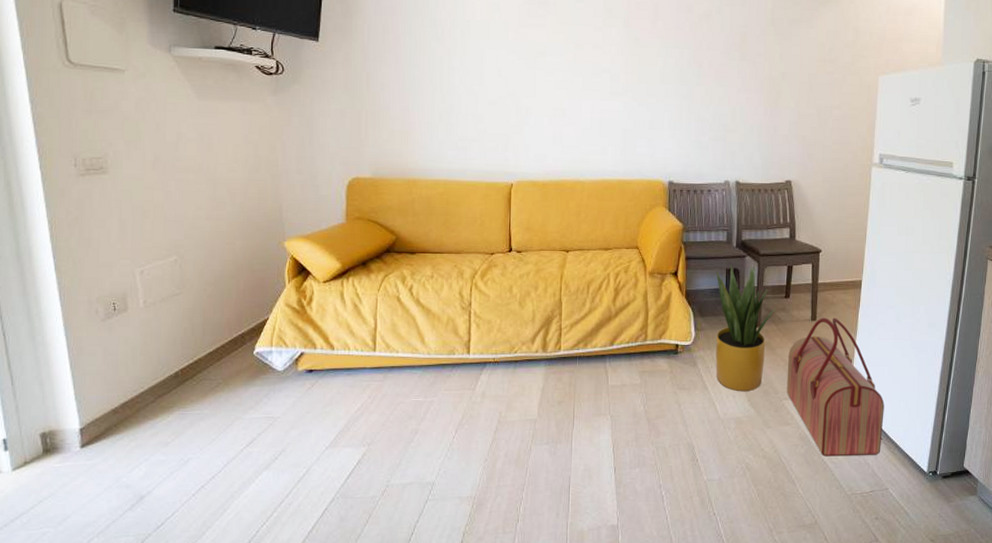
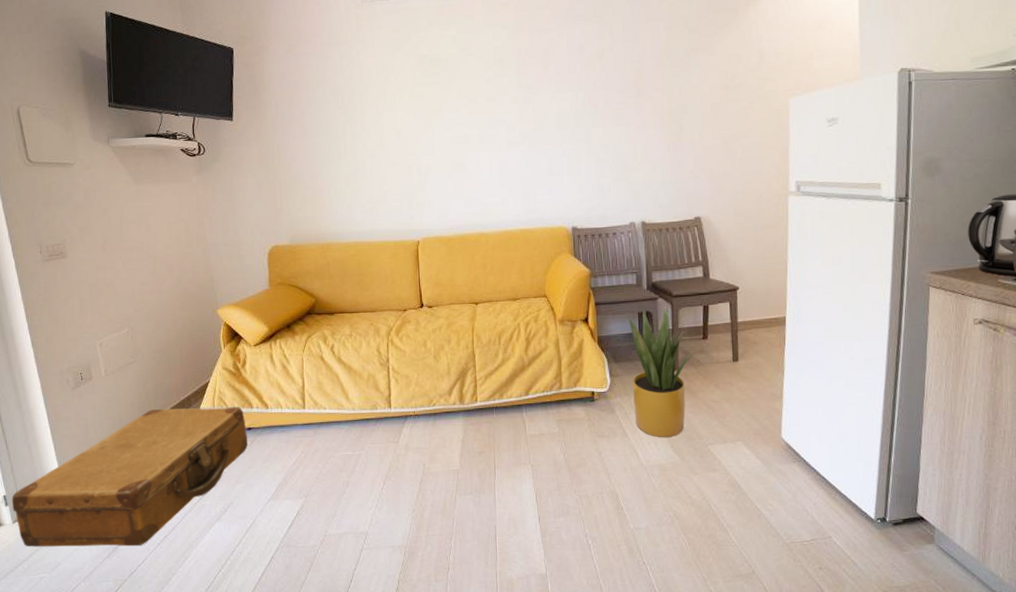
suitcase: none [13,347,308,498] -> present [11,407,248,547]
handbag: present [786,318,885,457] -> none [710,358,821,504]

